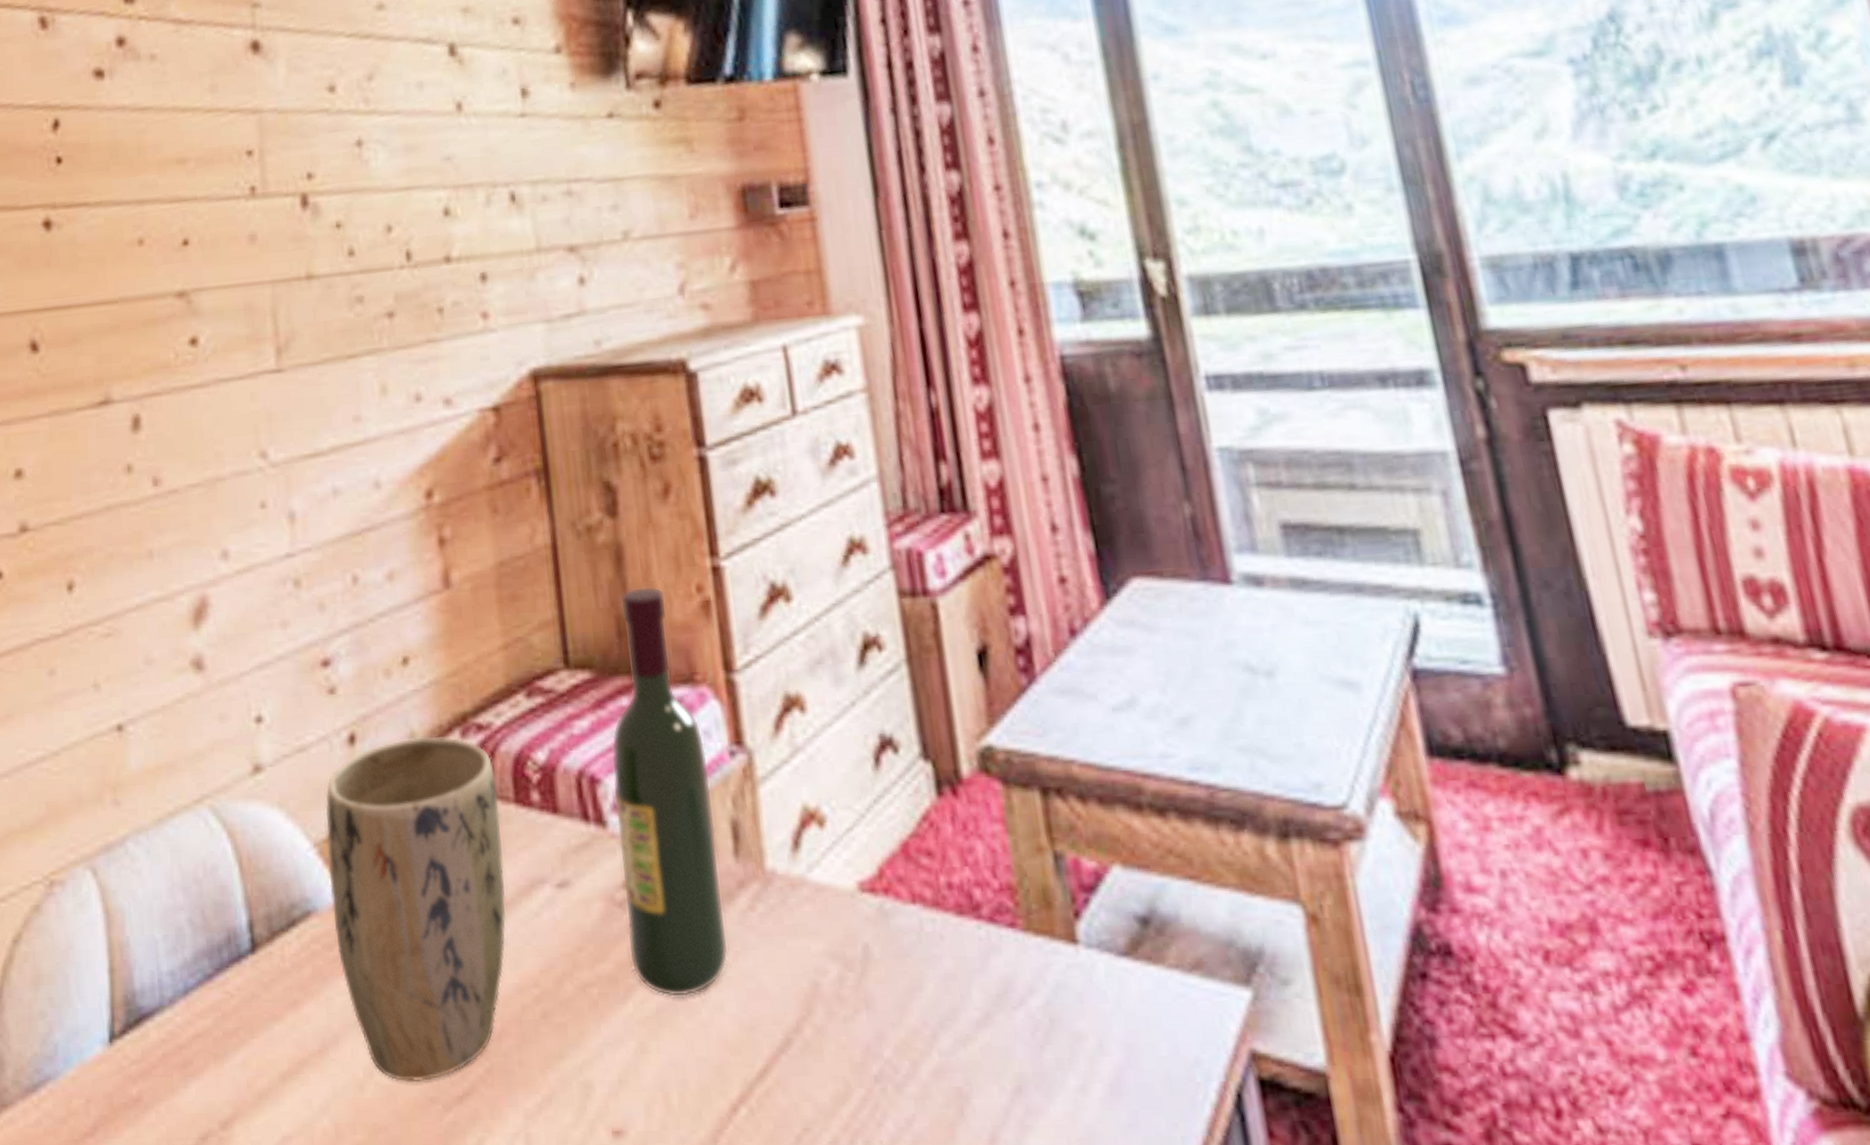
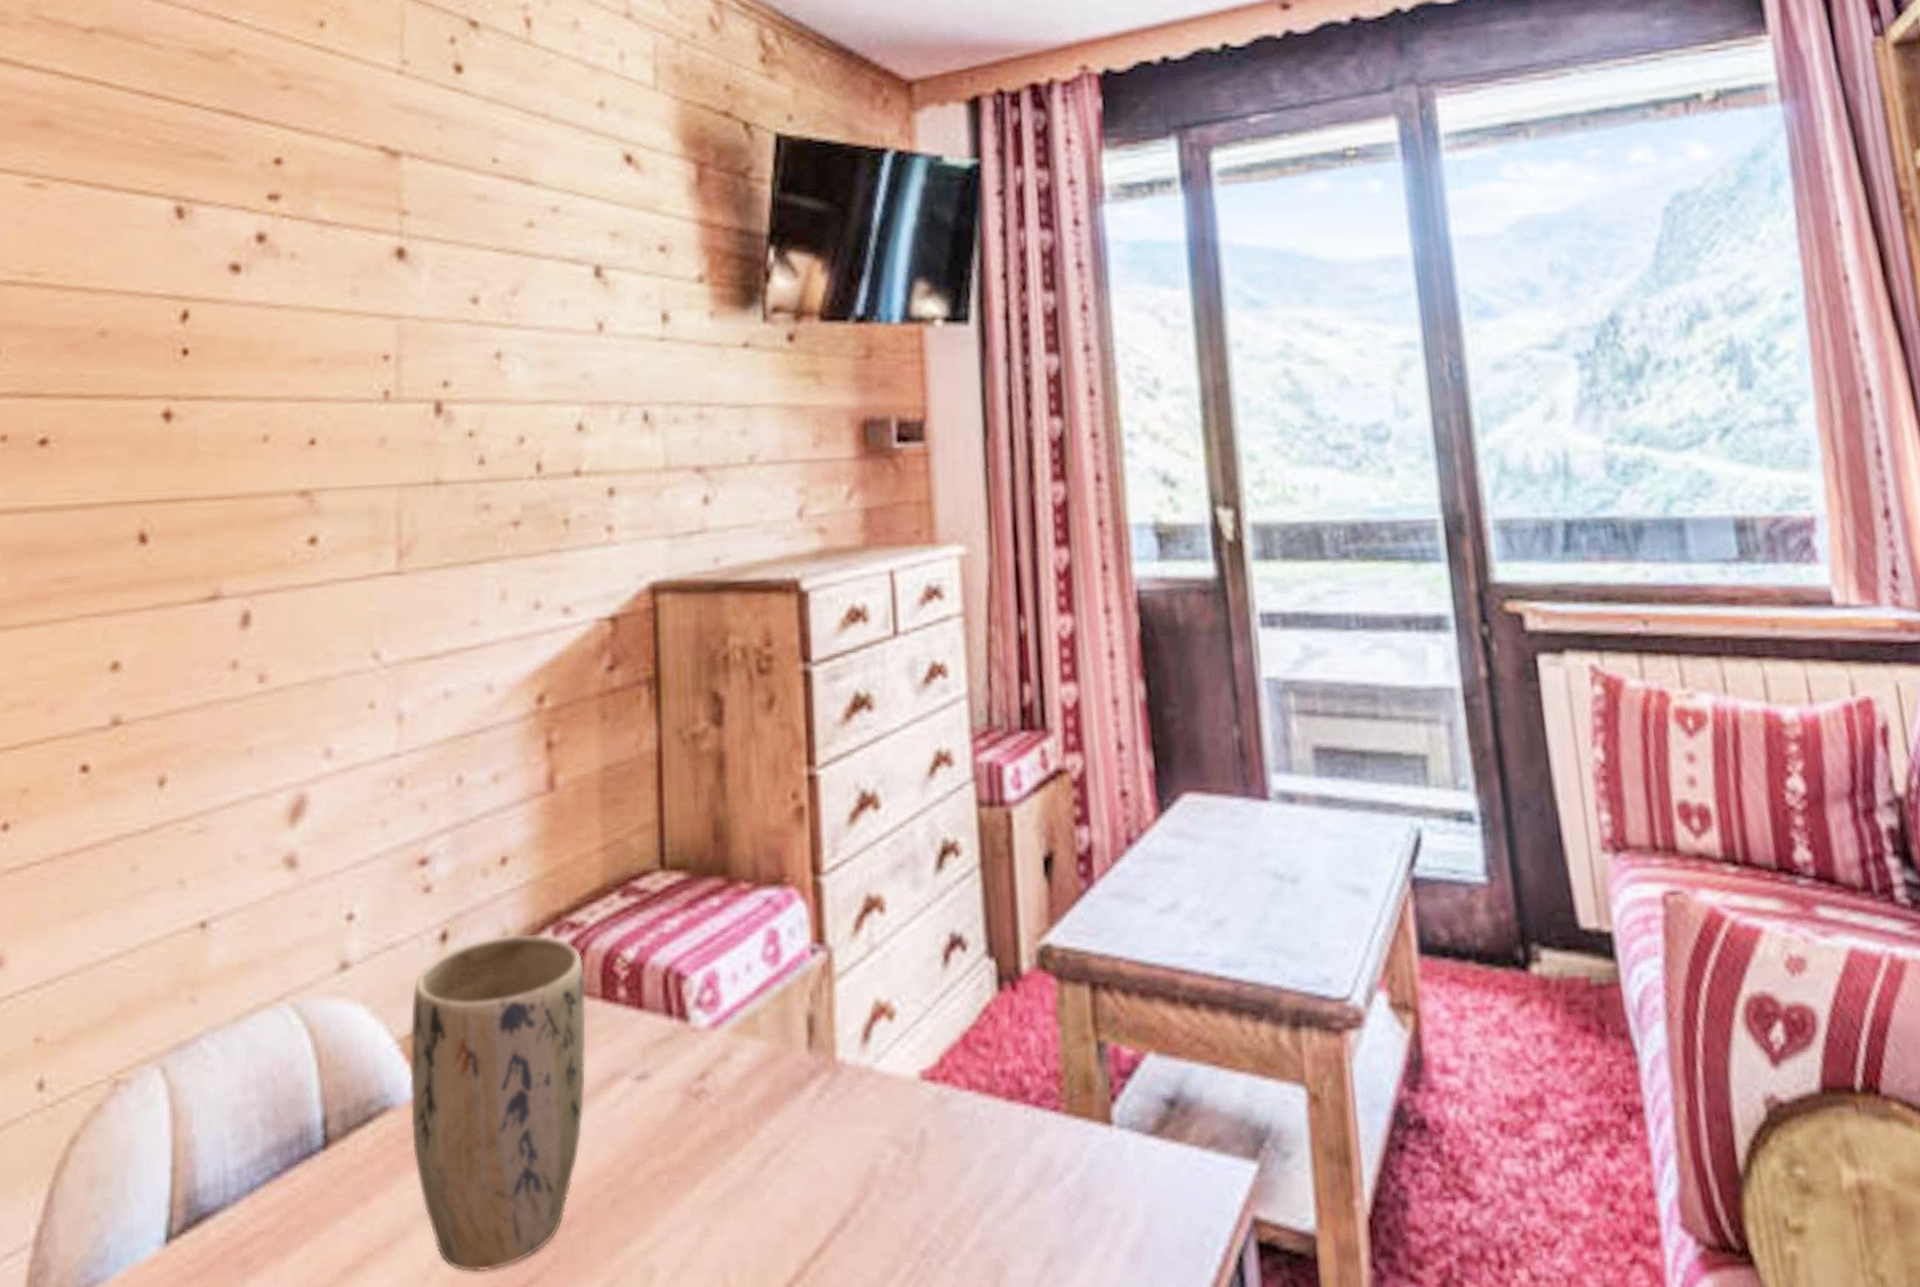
wine bottle: present [611,585,729,997] -> none [697,792,796,1182]

